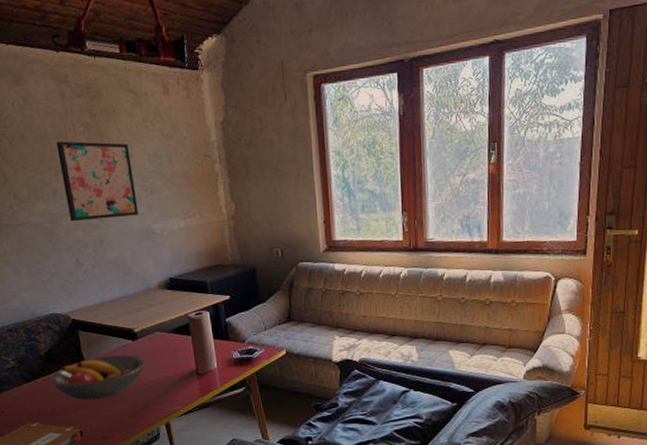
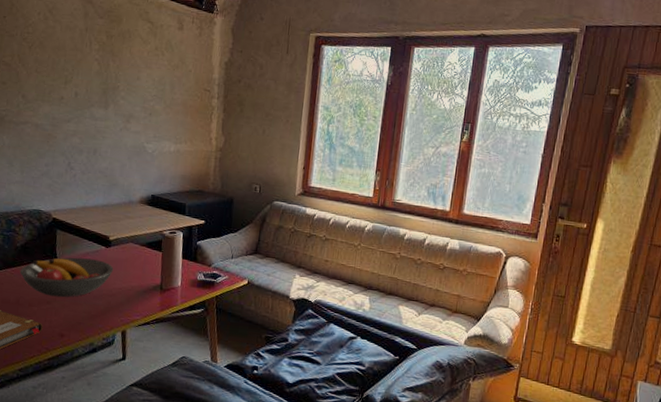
wall art: present [56,141,138,222] -> none [70,54,138,133]

